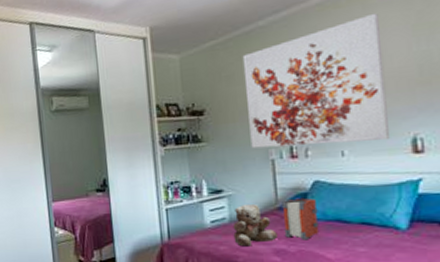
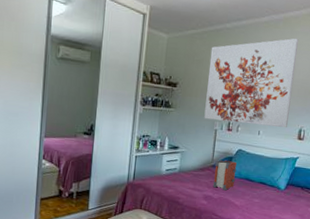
teddy bear: present [232,204,278,247] -> none [179,160,208,192]

